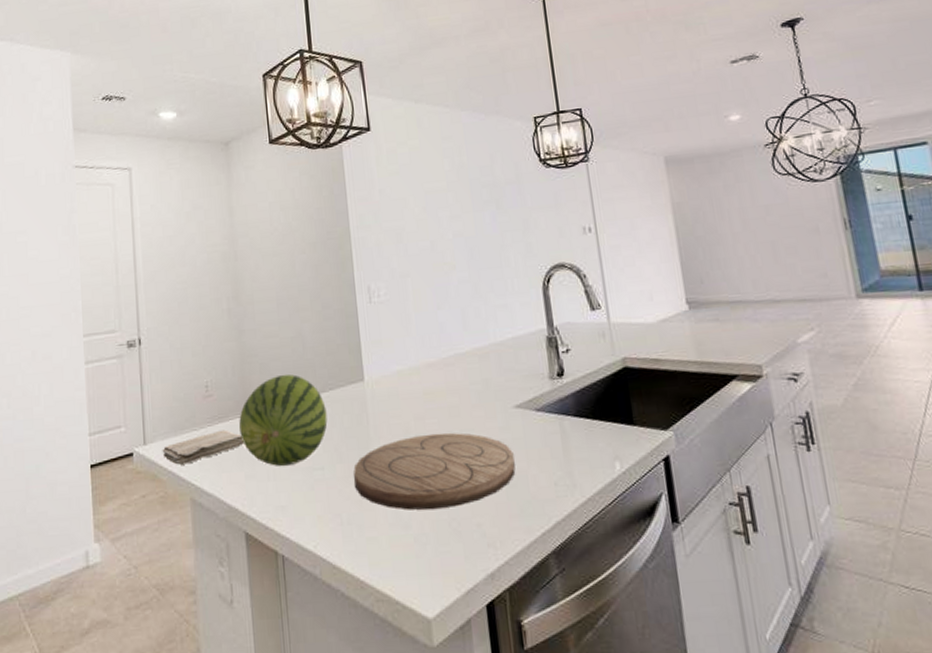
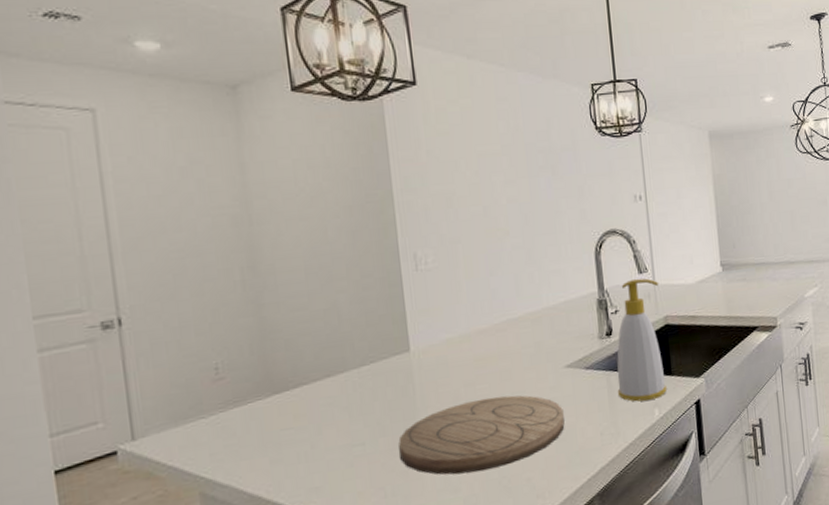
washcloth: present [162,429,244,465] -> none [158,414,267,459]
fruit: present [239,374,328,466] -> none [260,349,369,448]
soap bottle: none [570,315,628,452] -> present [617,278,667,402]

